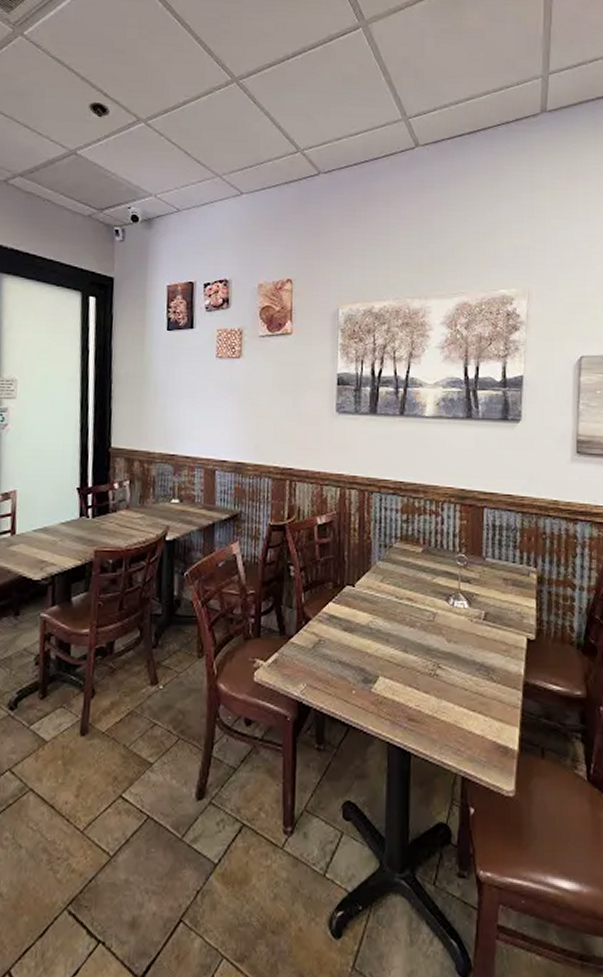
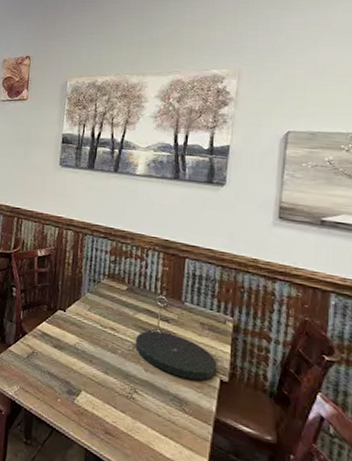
plate: none [436,595,523,643] -> present [136,330,217,381]

